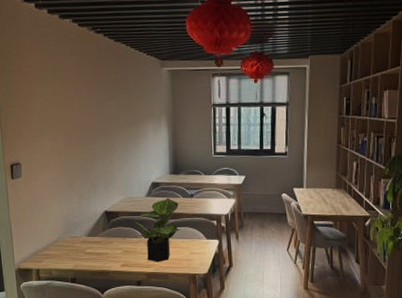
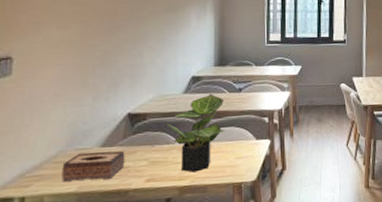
tissue box: none [62,240,105,261] -> present [62,150,125,182]

